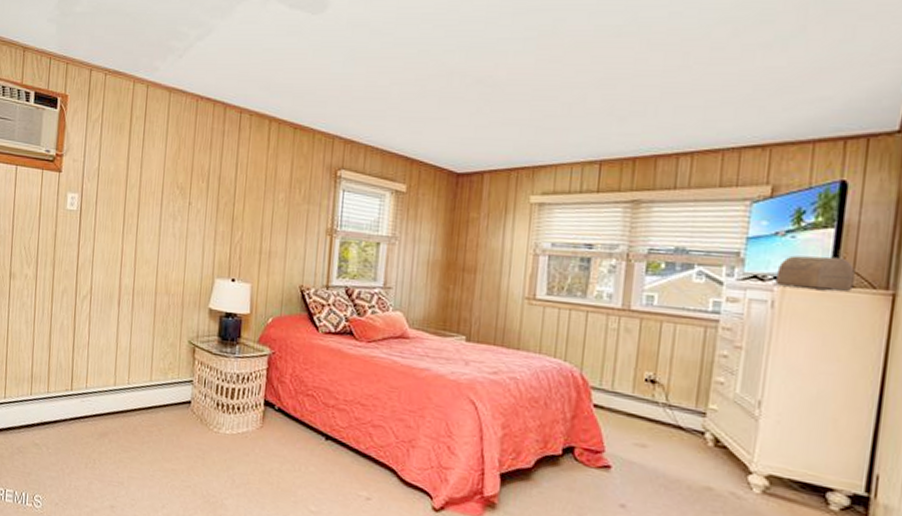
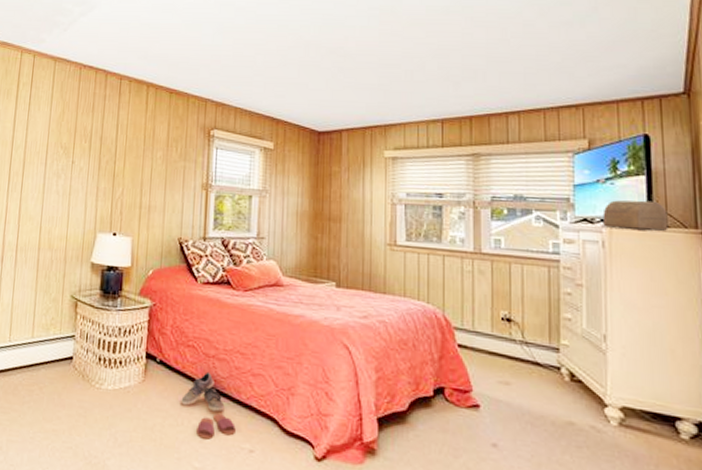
shoe: none [299,421,343,461] -> present [181,371,225,413]
slippers: none [314,461,353,486] -> present [197,413,236,440]

